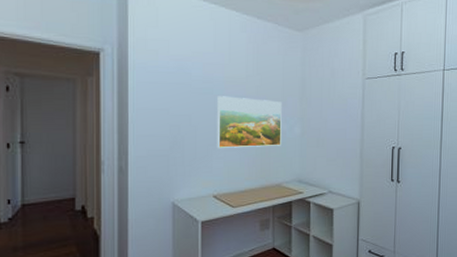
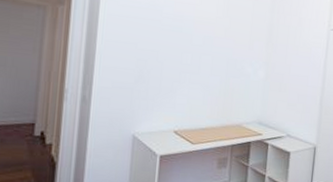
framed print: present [217,96,282,149] -> none [181,34,249,88]

